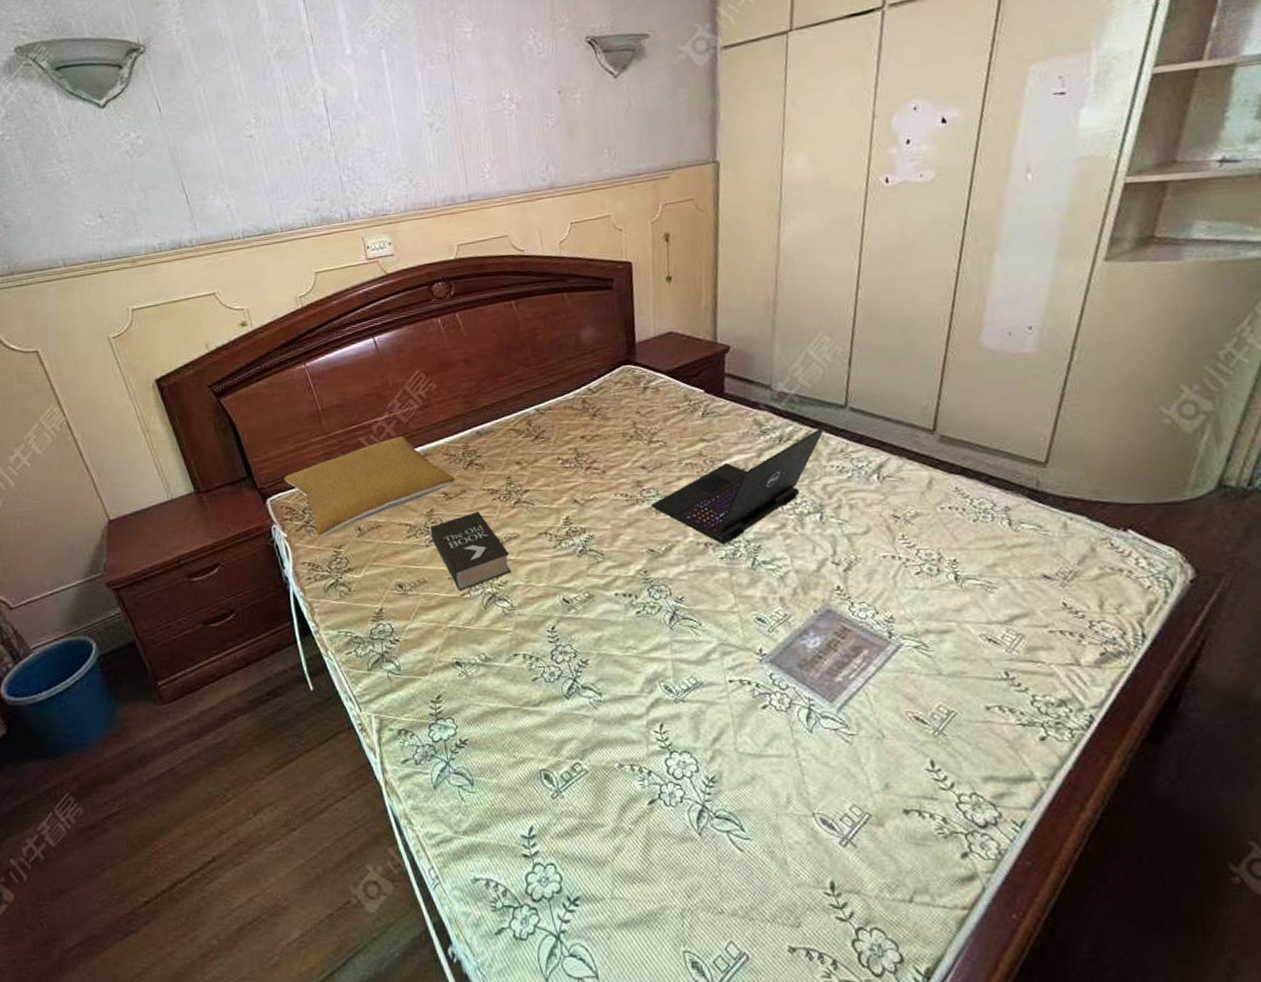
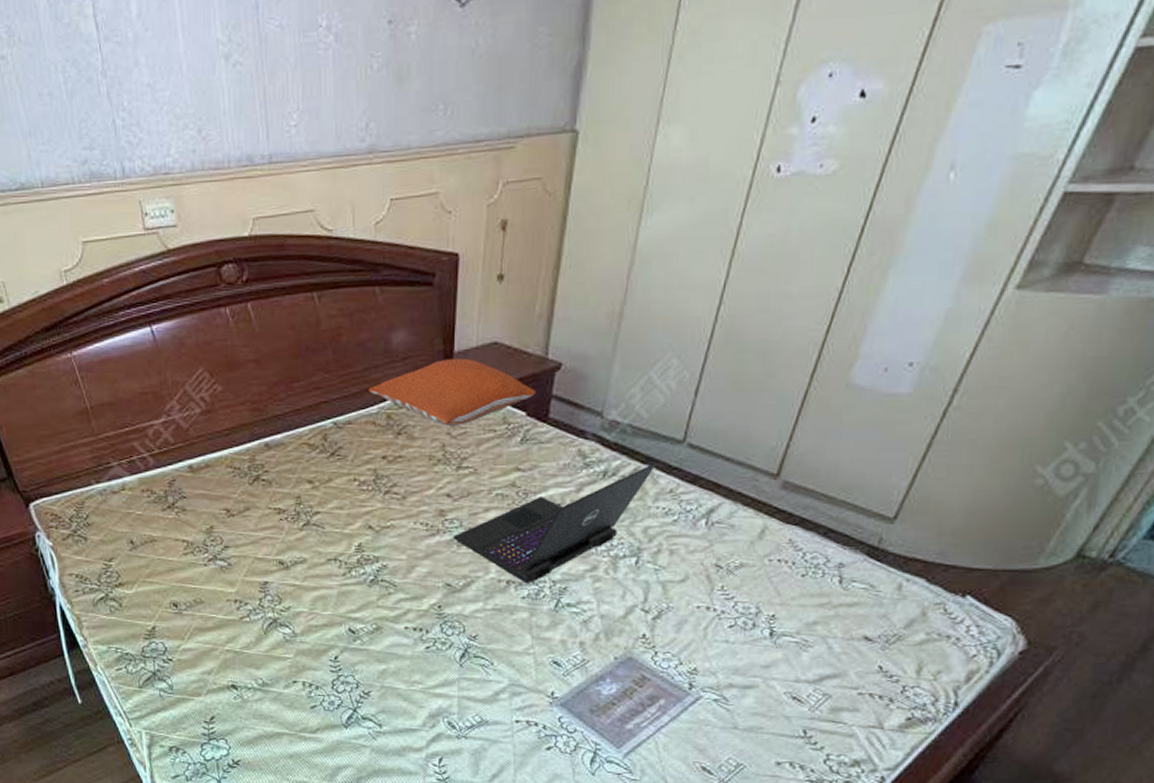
pillow: present [284,436,456,537] -> none [48,443,239,547]
book: present [431,512,511,591] -> none [210,532,295,614]
pillow: none [565,347,711,406] -> present [369,358,537,426]

